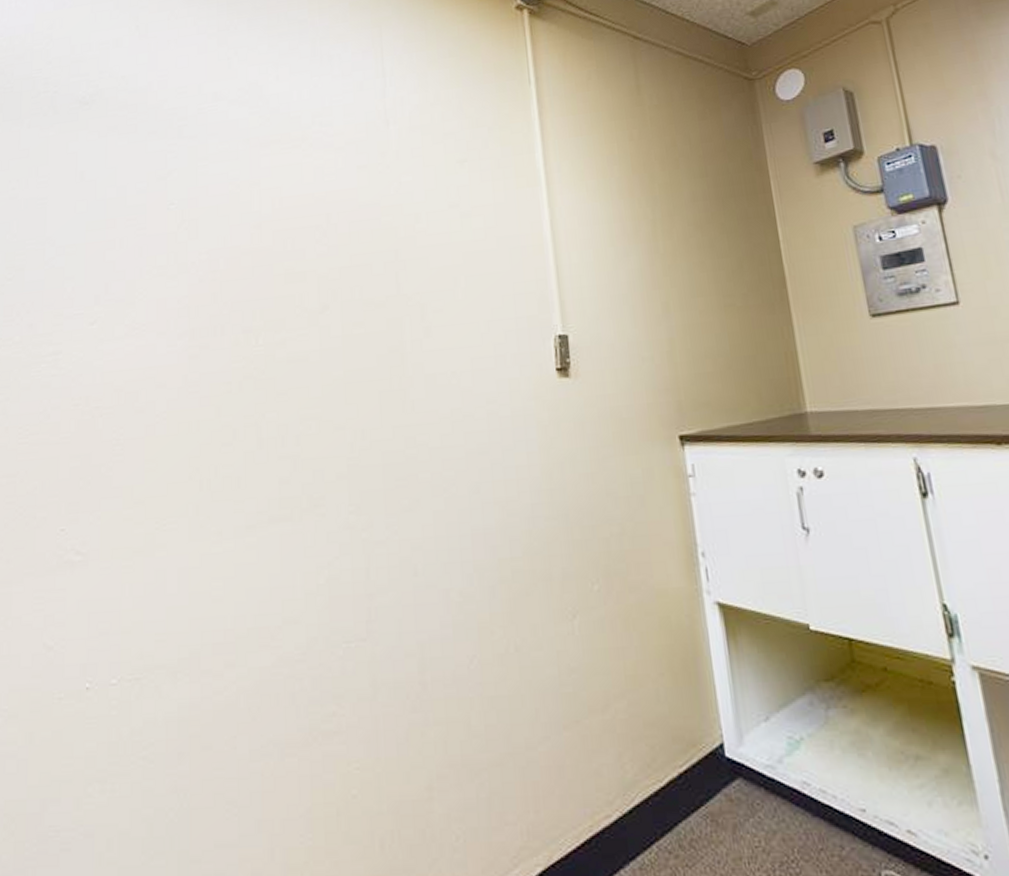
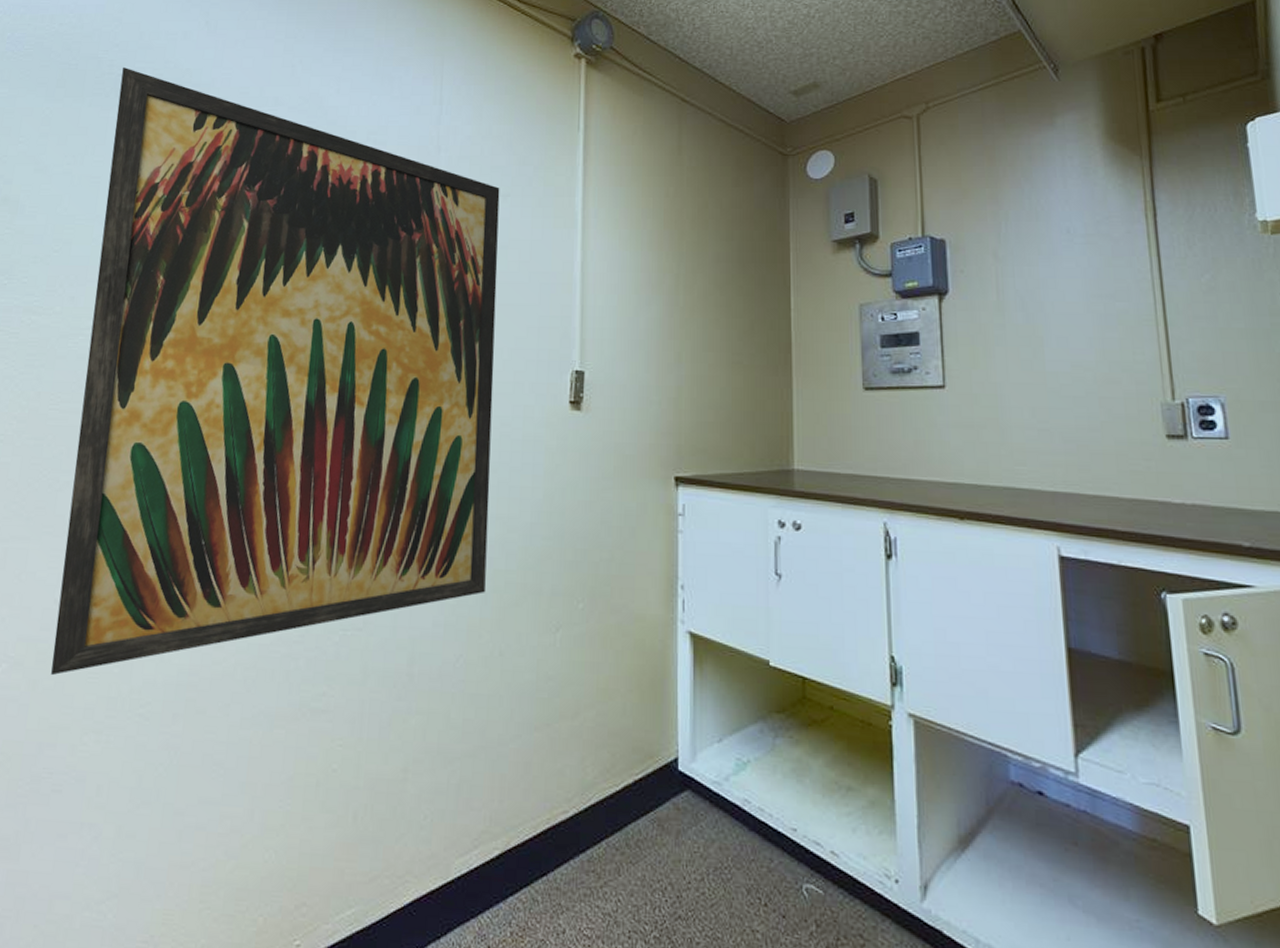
wall art: none [46,83,493,726] -> present [51,66,500,676]

